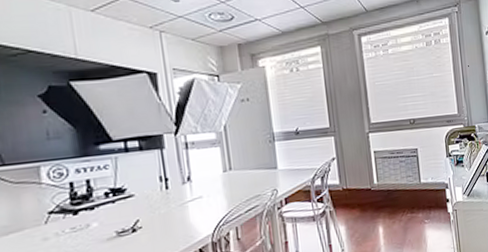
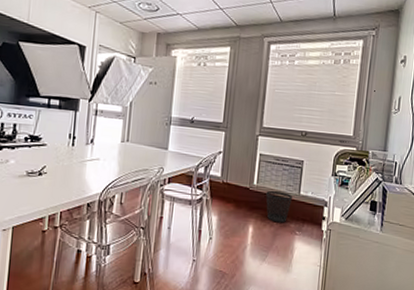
wastebasket: none [388,184,415,217] -> present [265,190,292,223]

